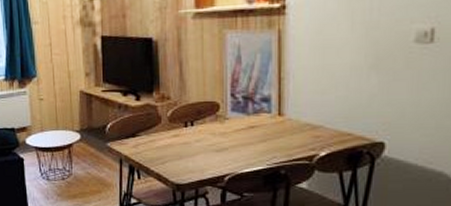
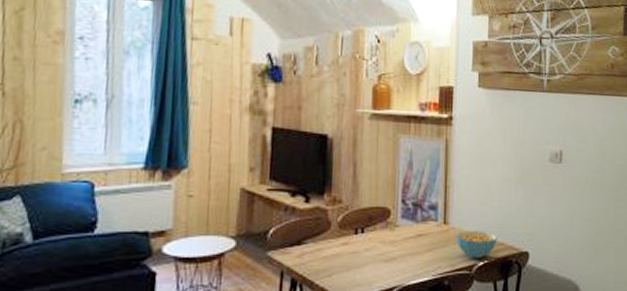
cereal bowl: none [292,121,344,148] -> present [455,231,498,258]

